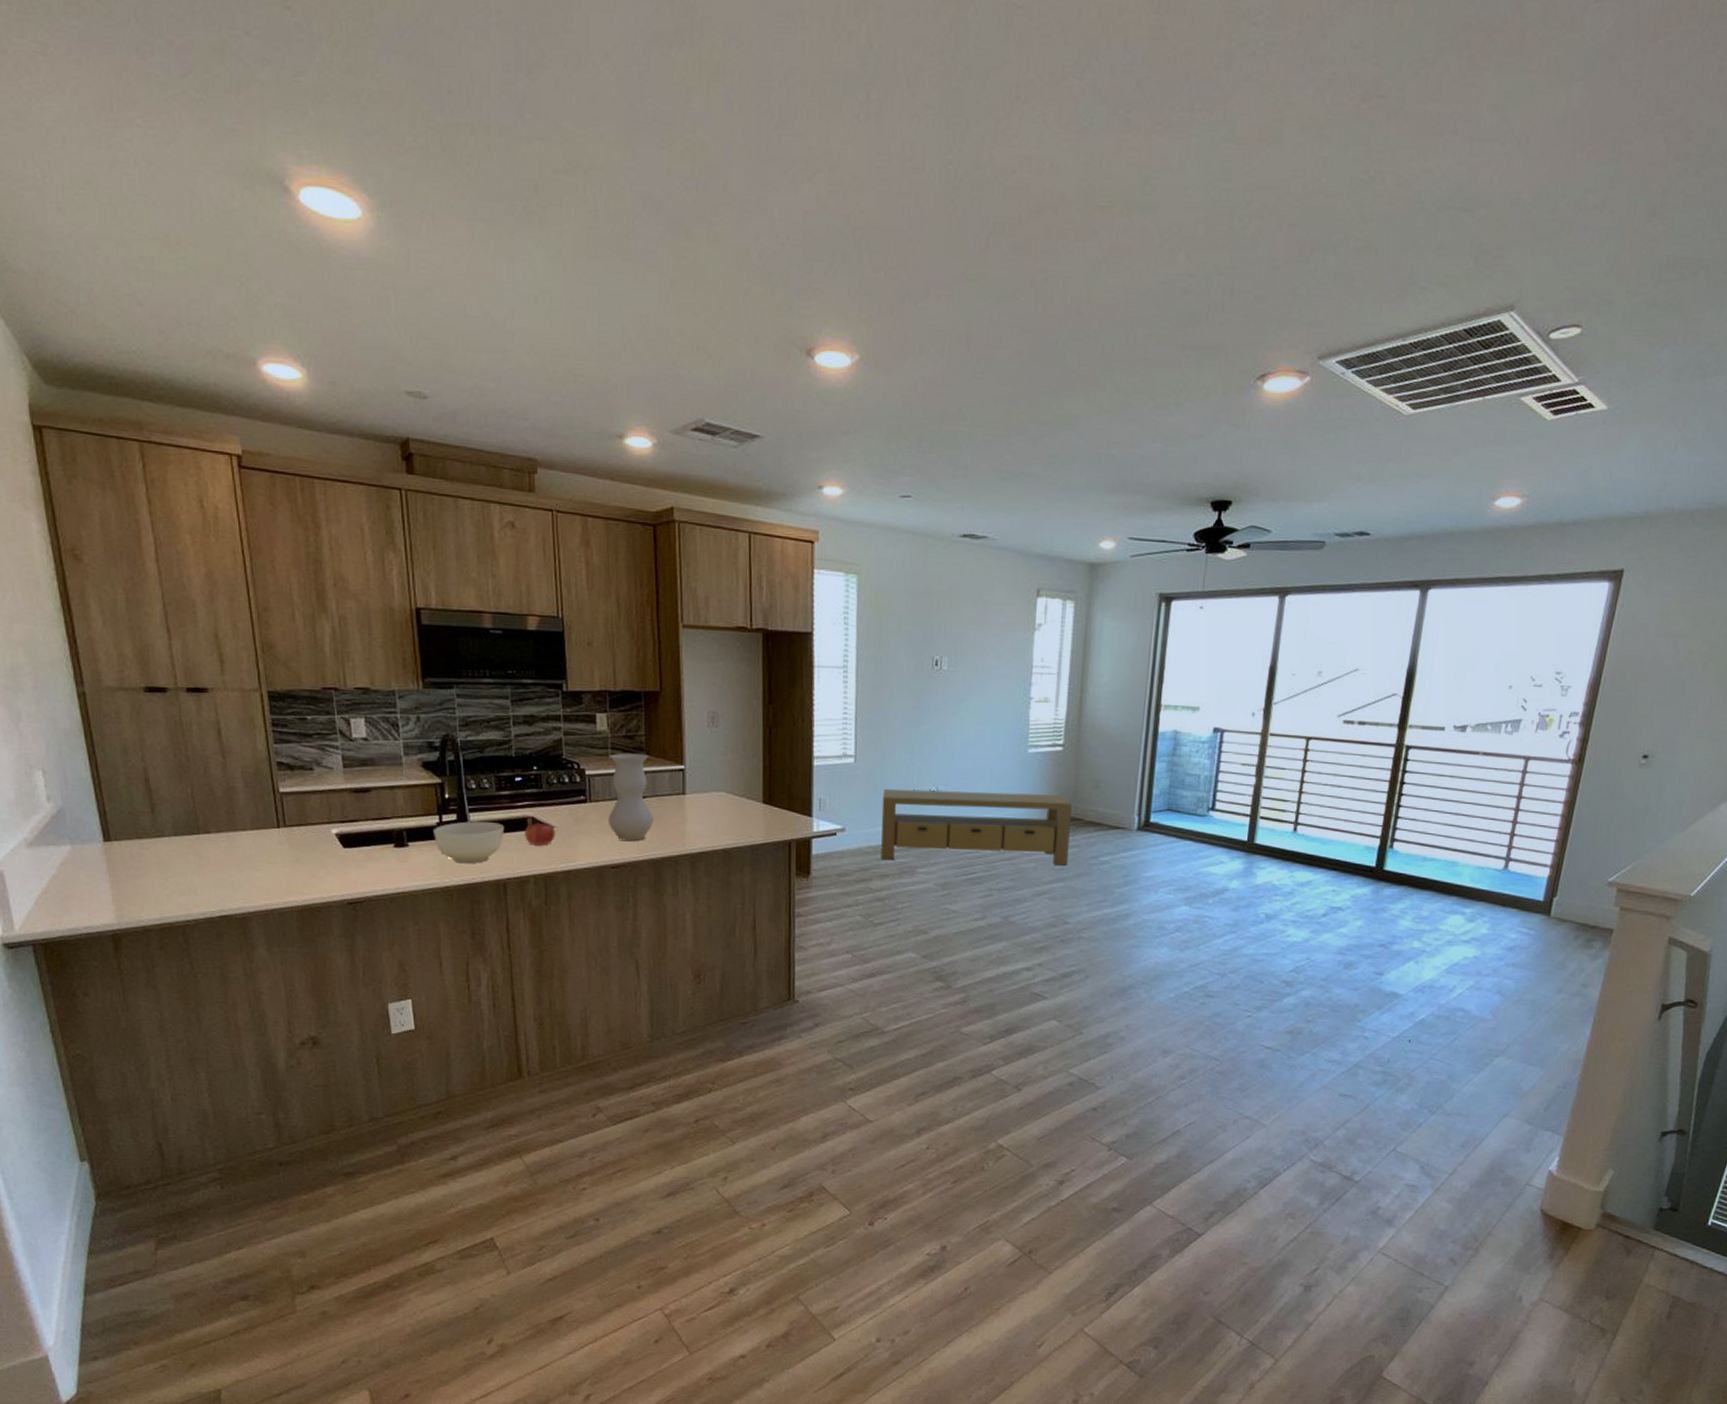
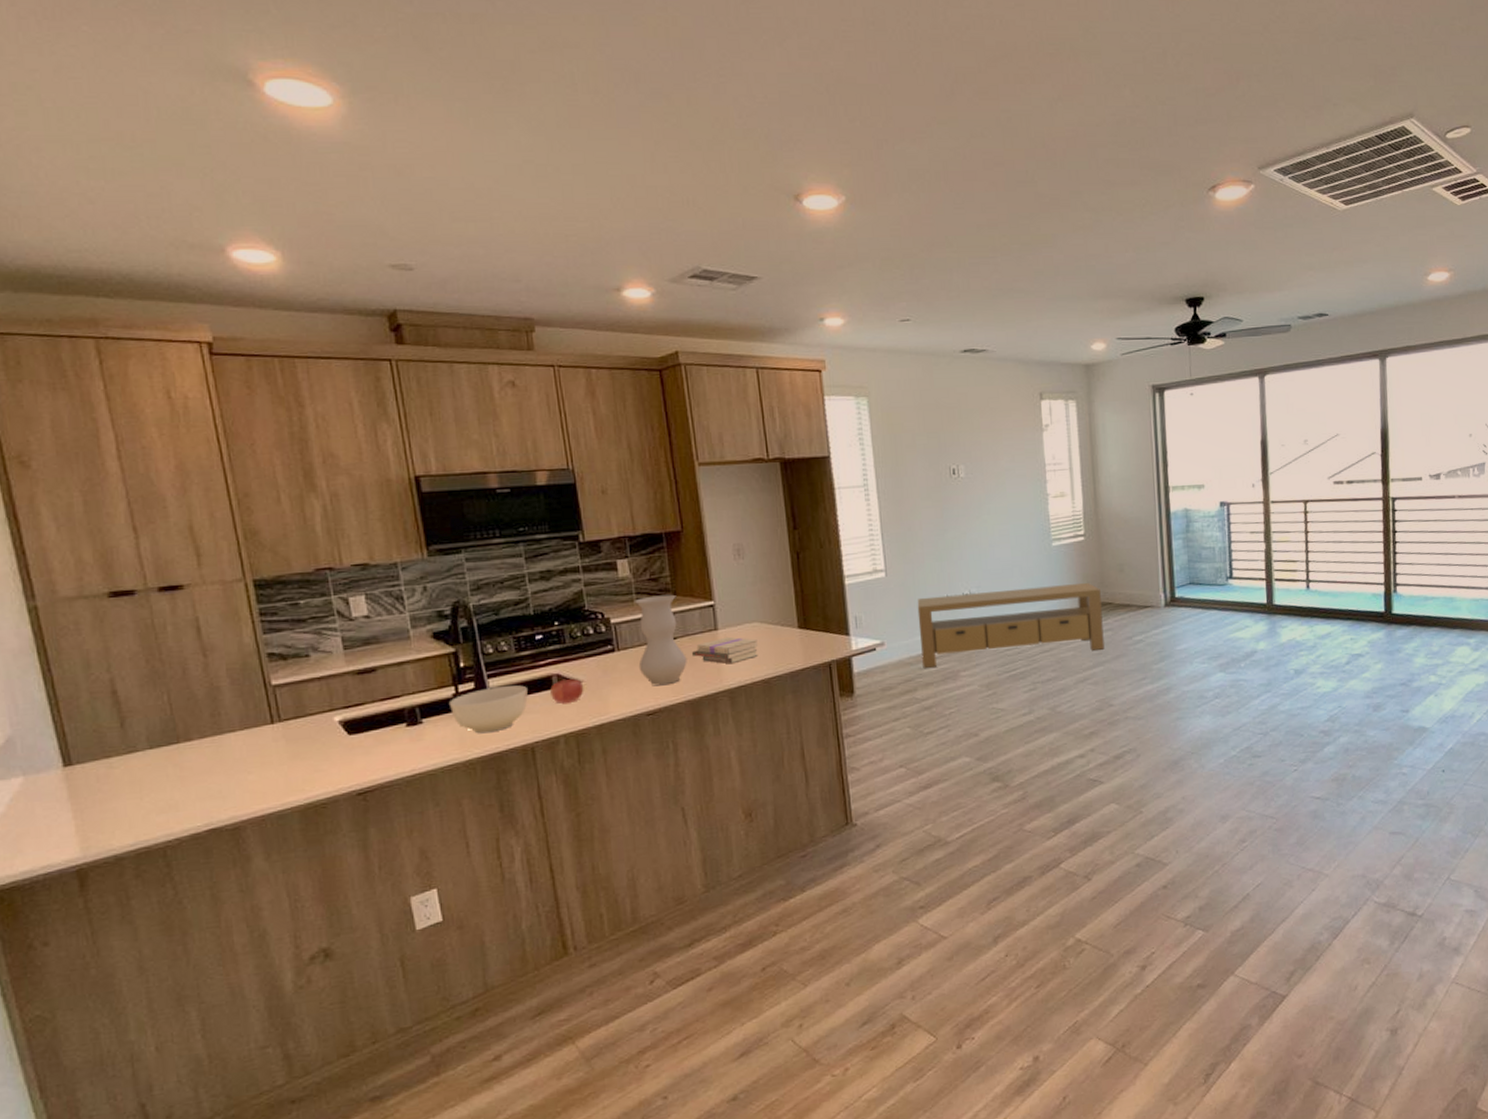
books: none [658,802,722,830] -> present [691,636,758,665]

